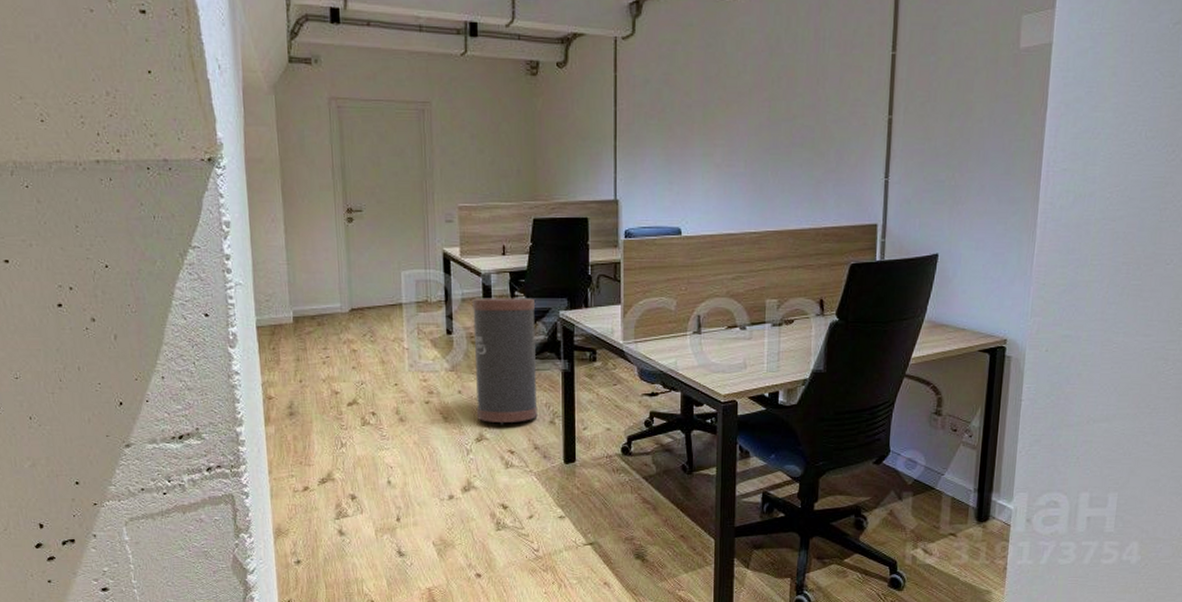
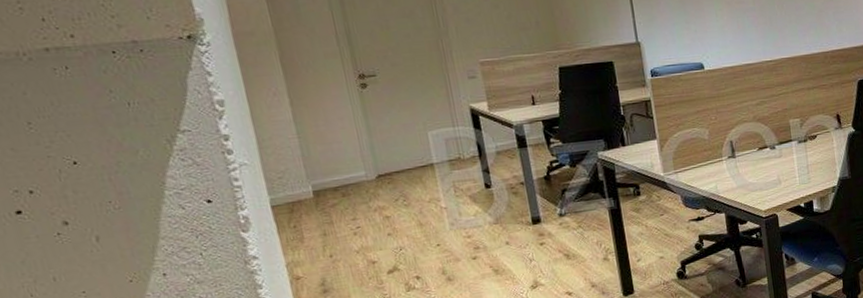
trash can: present [471,298,538,425] -> none [507,143,591,269]

